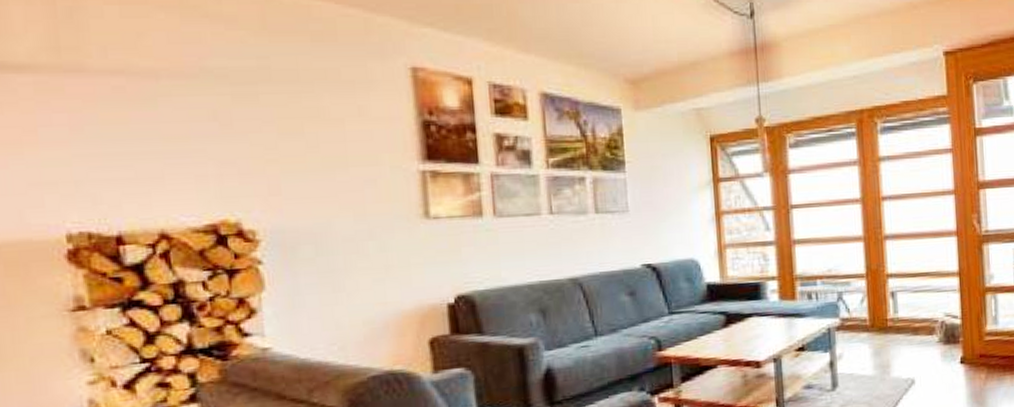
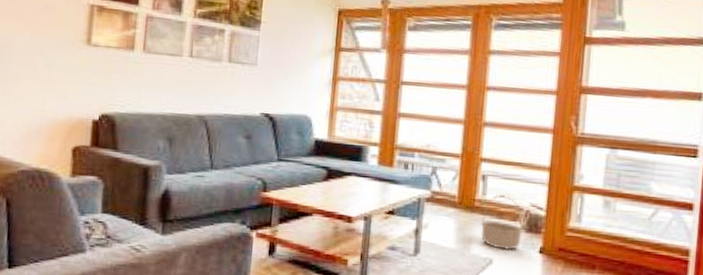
basket: none [896,309,941,368] -> present [480,194,523,251]

